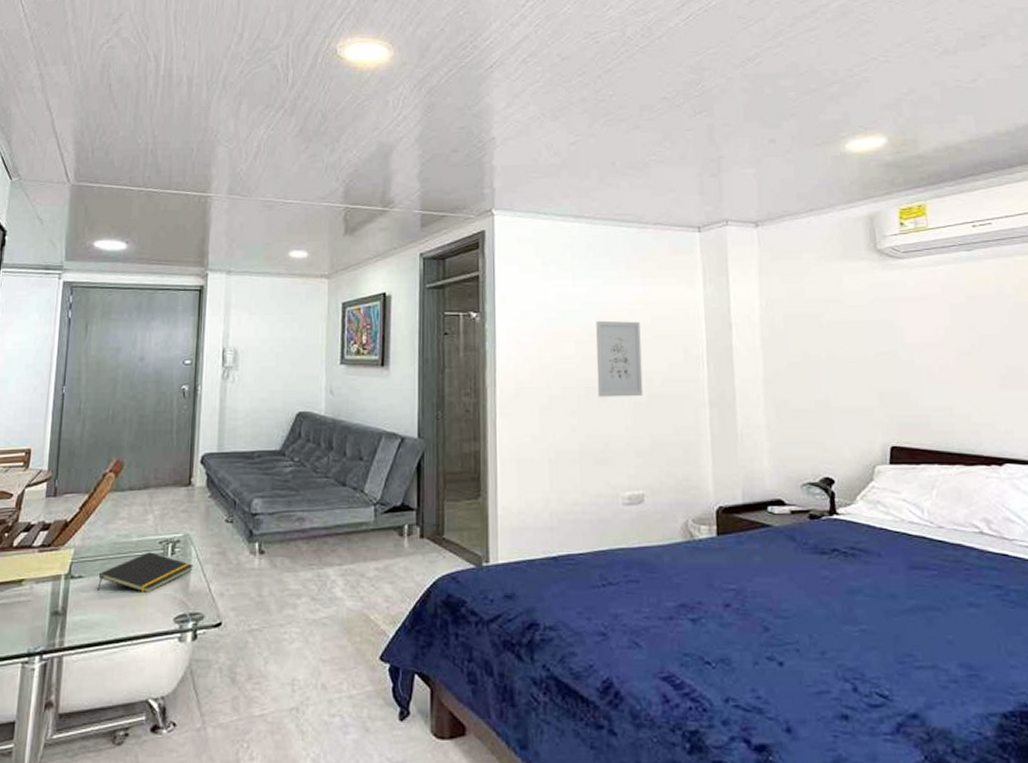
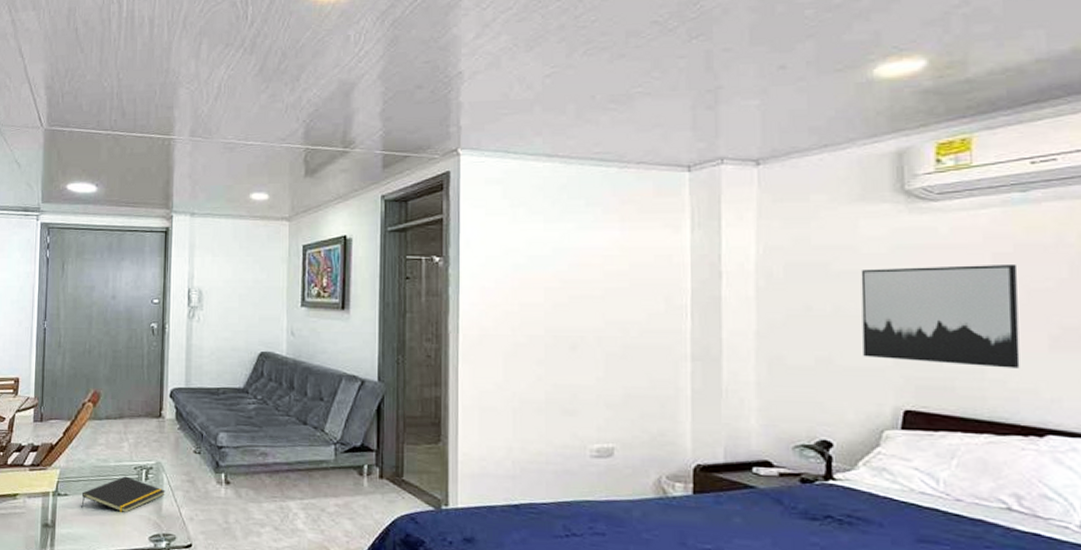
wall art: present [596,320,644,397] -> none [567,266,618,348]
wall art: none [847,314,979,405] -> present [861,265,1020,368]

